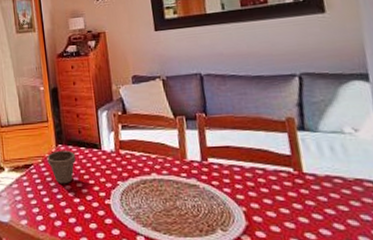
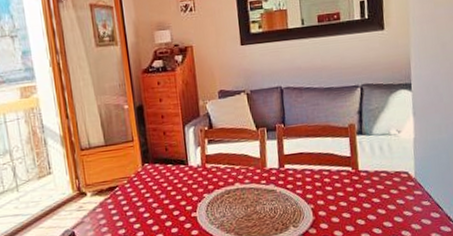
flower pot: present [47,150,76,184] -> none [133,168,162,203]

